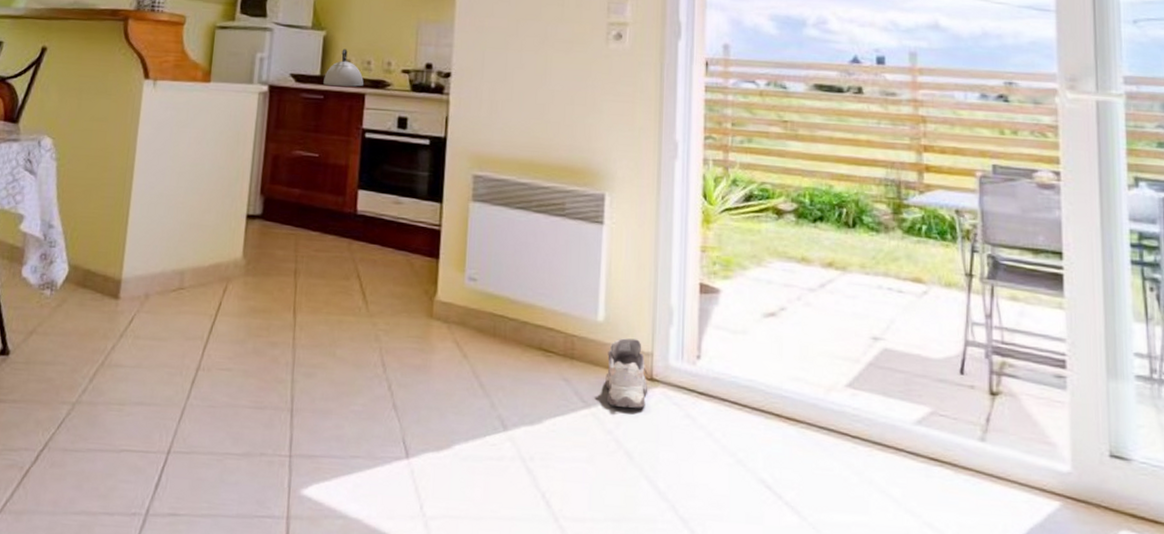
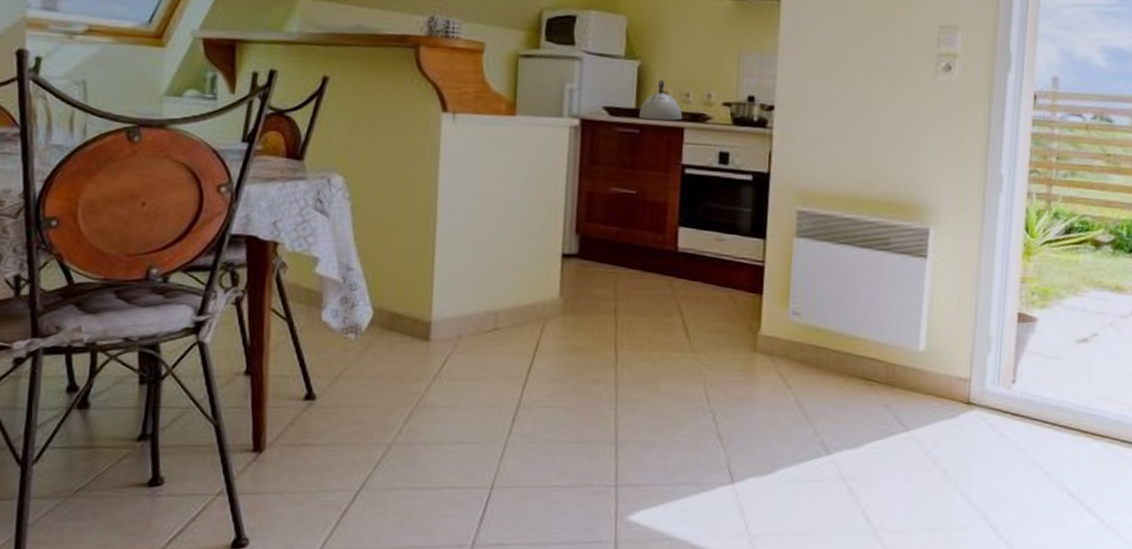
athletic shoe: present [605,338,648,408] -> none [924,366,965,430]

